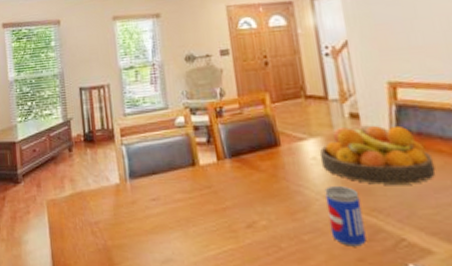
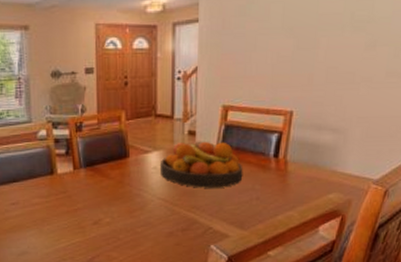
beer can: present [324,185,367,247] -> none [159,189,185,235]

